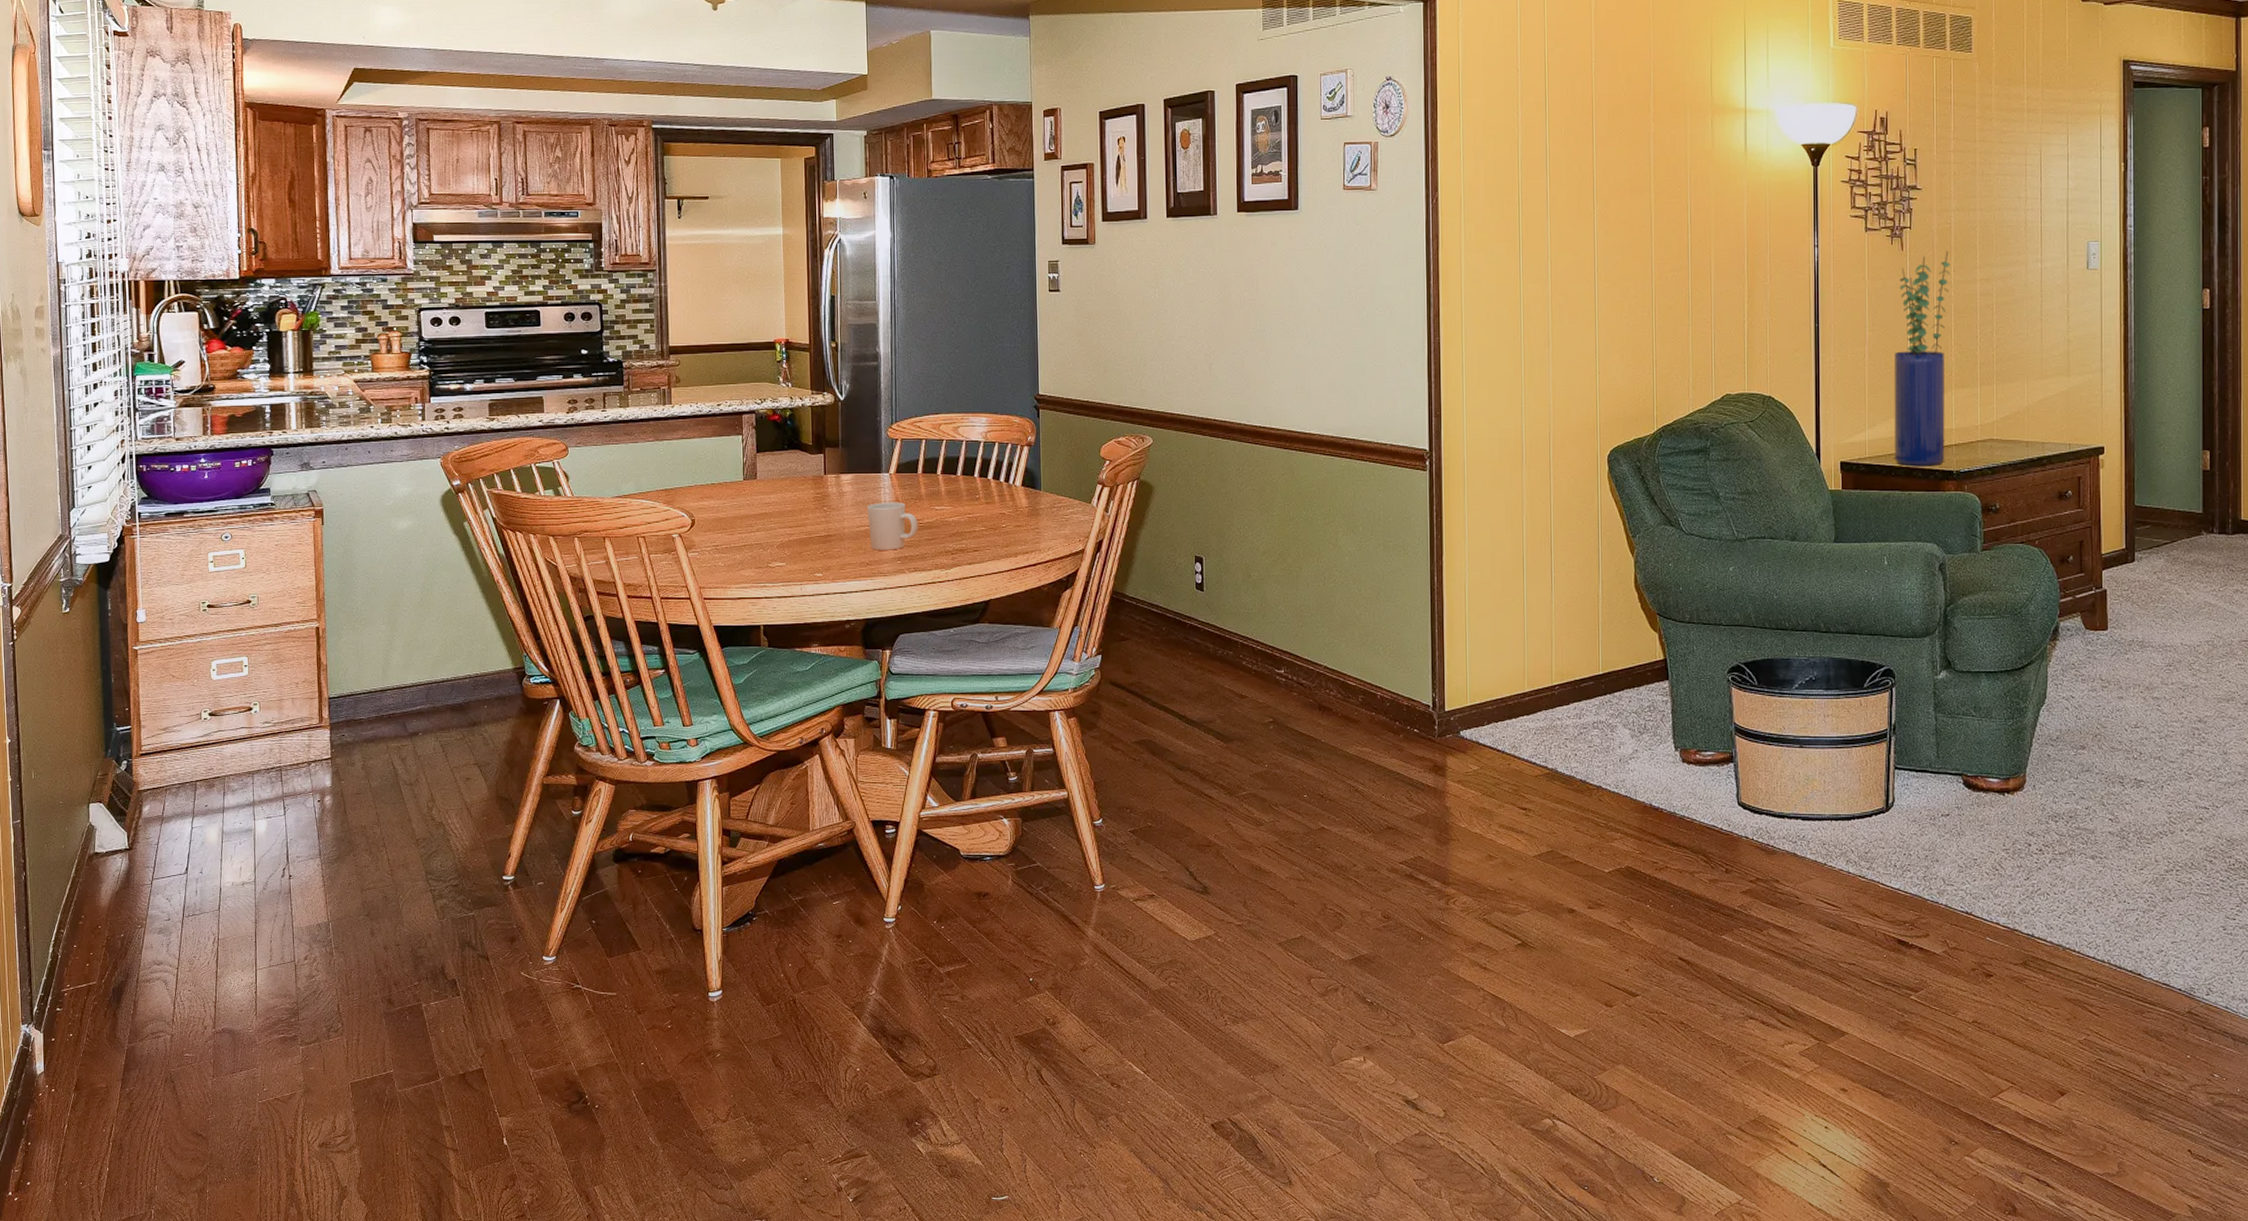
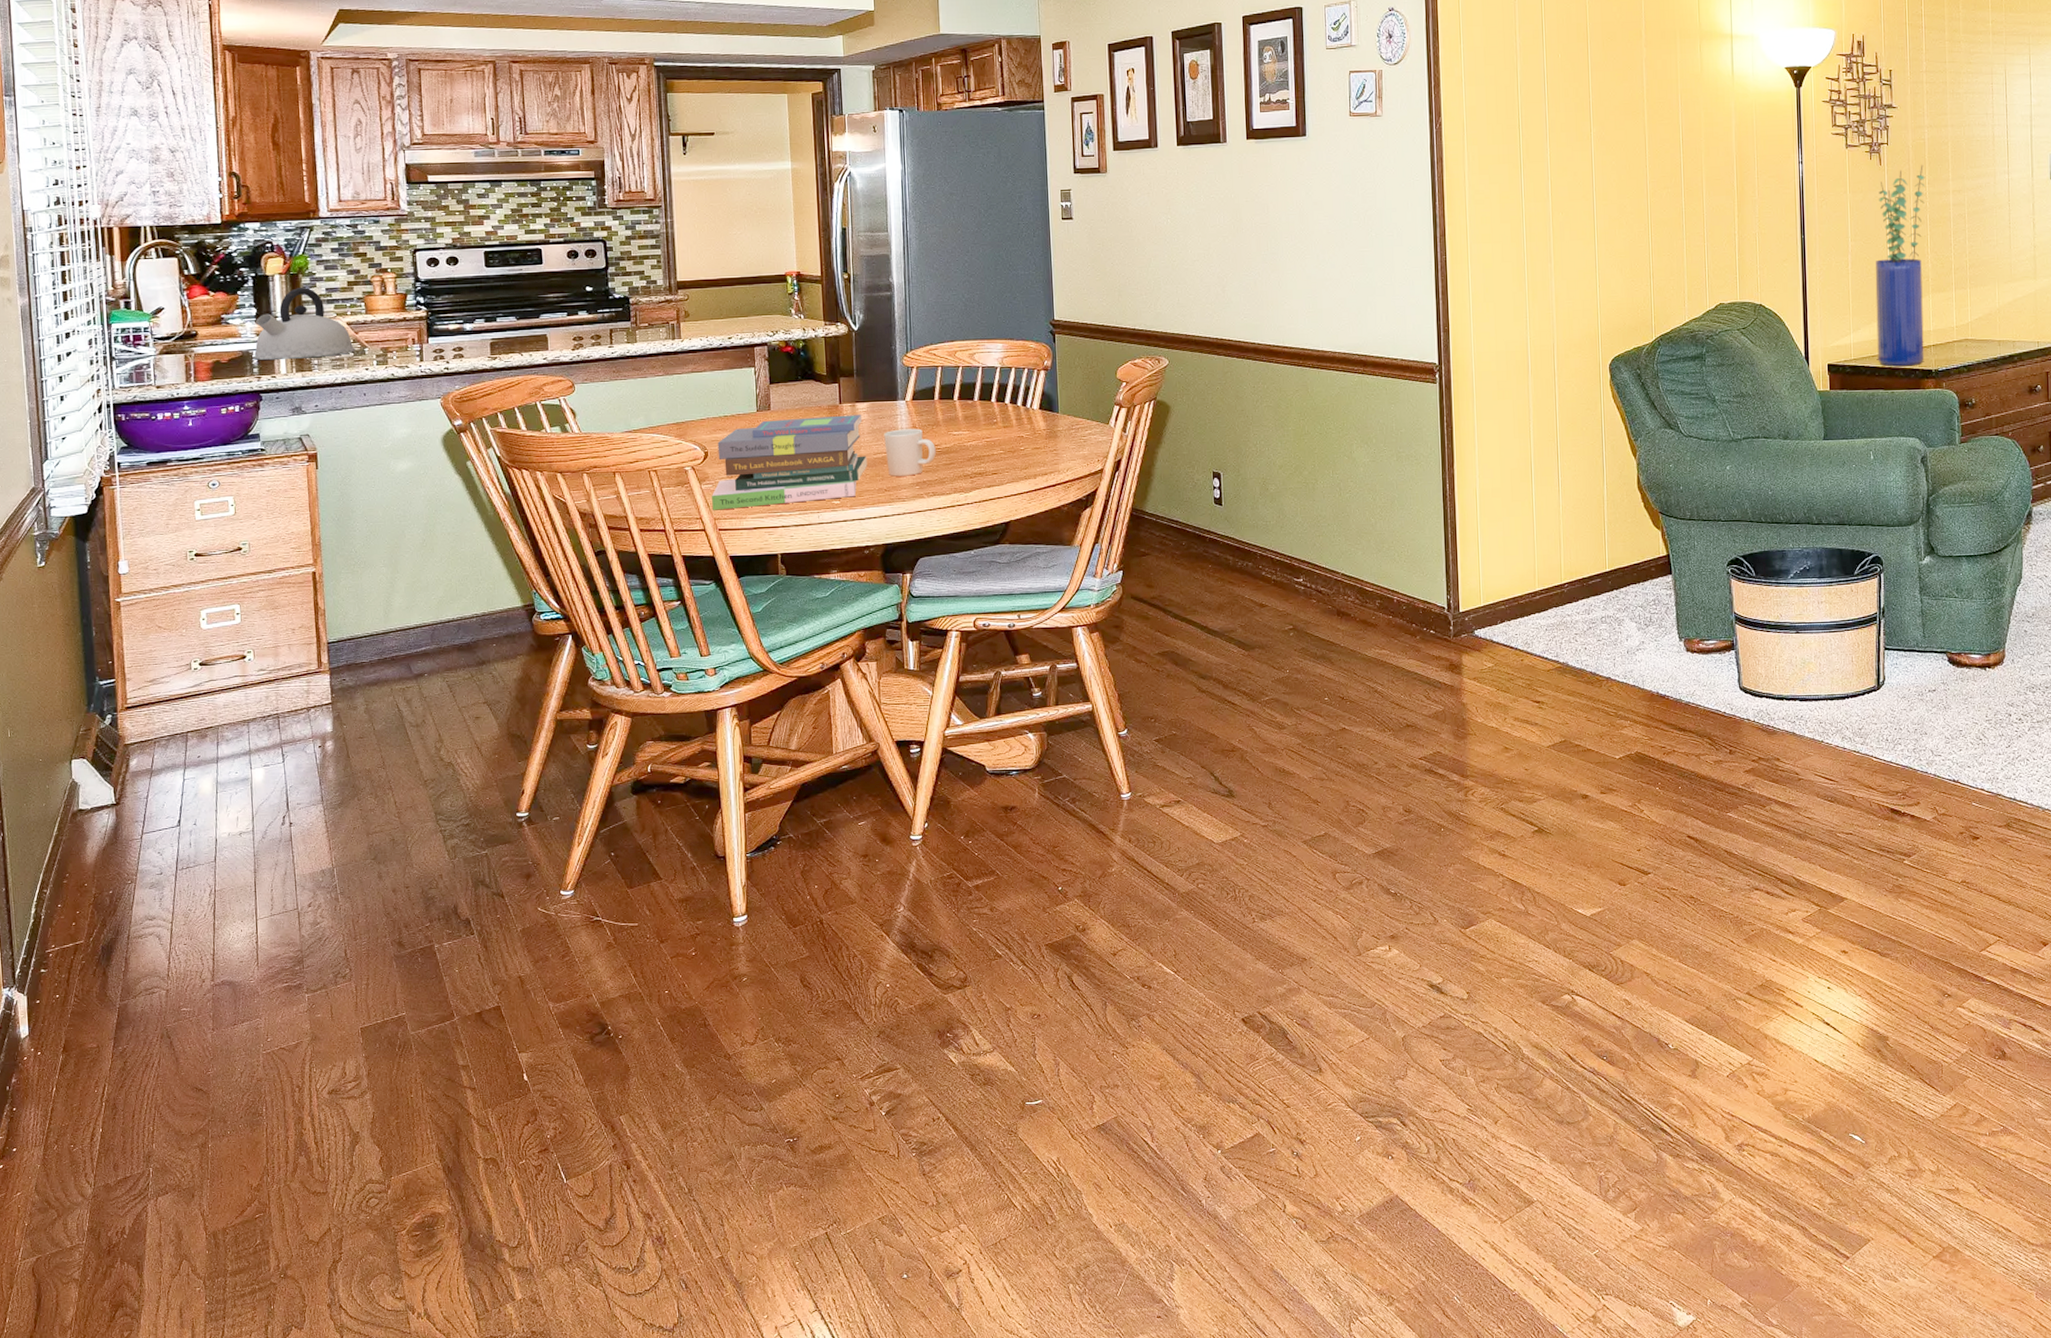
kettle: none [266,344,362,416] -> present [254,288,356,361]
books: none [697,486,850,579] -> present [711,414,867,511]

